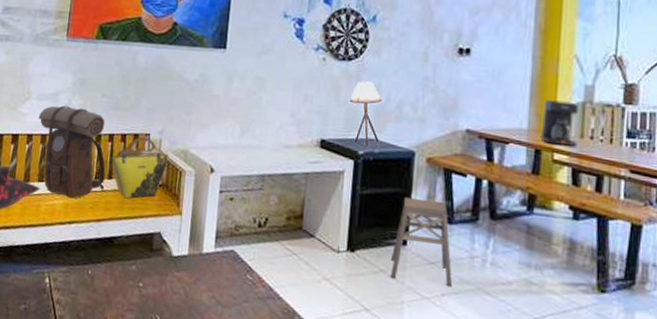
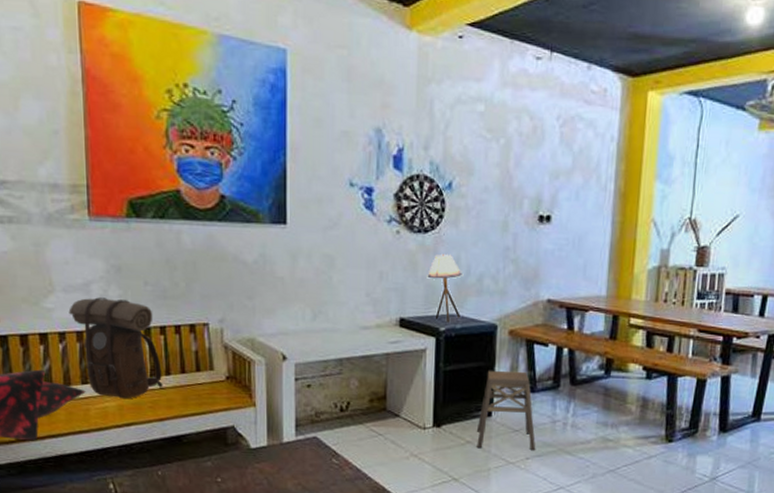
tote bag: present [112,136,169,199] -> none [168,327,234,395]
coffee maker: present [540,100,579,147] -> none [618,265,654,310]

